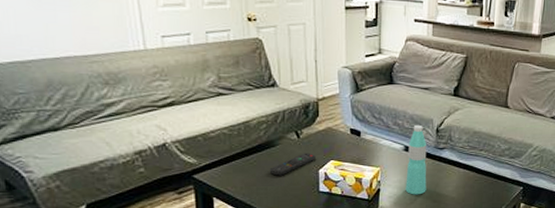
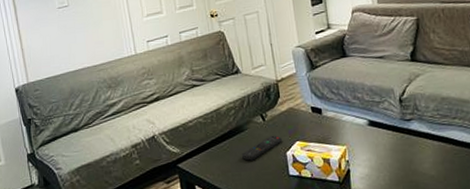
water bottle: present [405,124,427,195] -> none [372,96,400,175]

